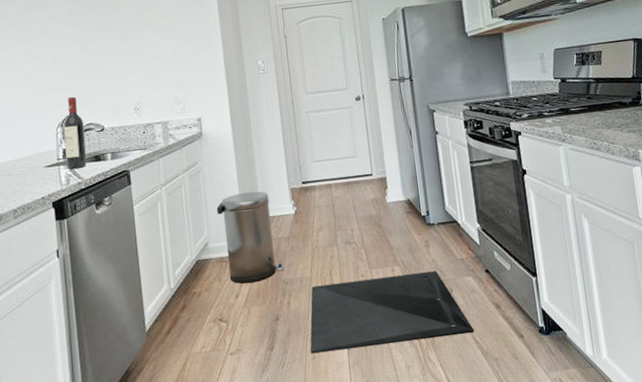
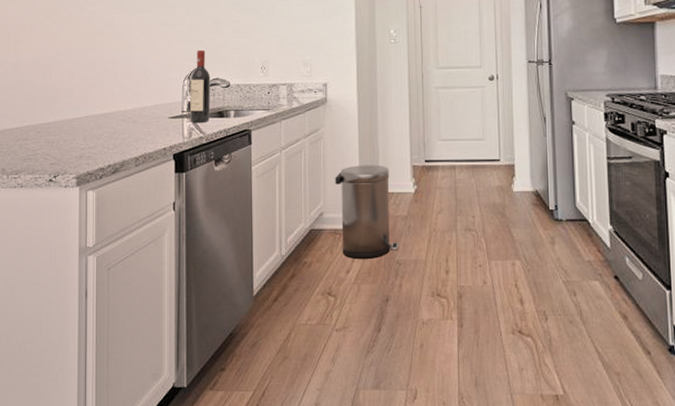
door mat: present [310,271,475,354] -> none [419,270,597,342]

